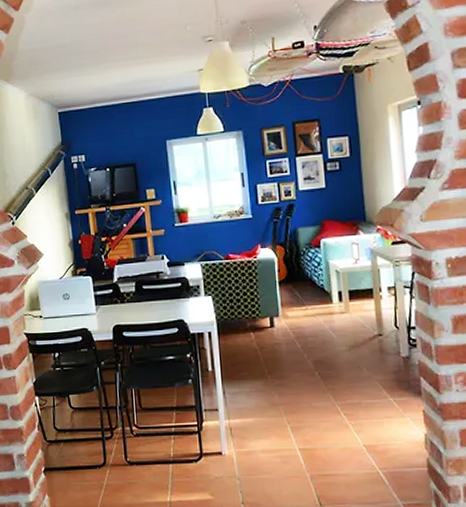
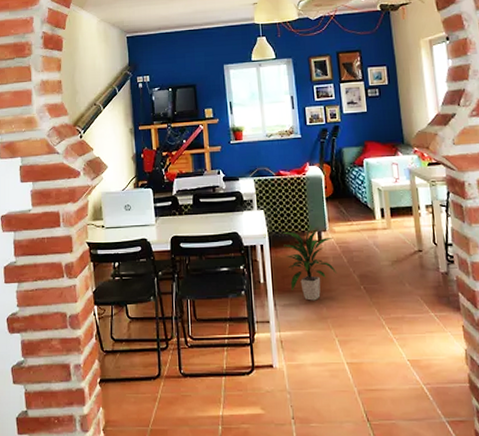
indoor plant: none [231,313,291,388] -> present [281,228,338,301]

